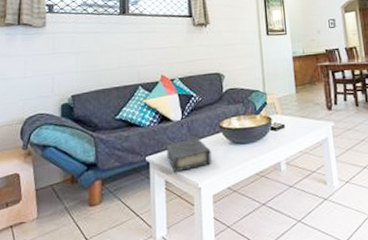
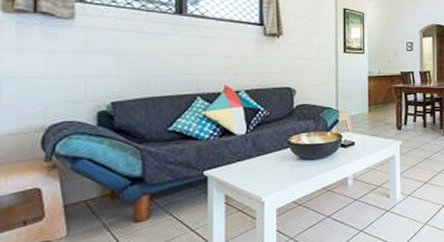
book: present [167,139,212,173] -> none [228,154,277,187]

